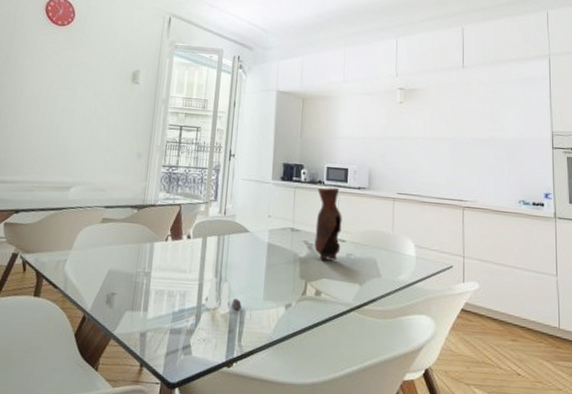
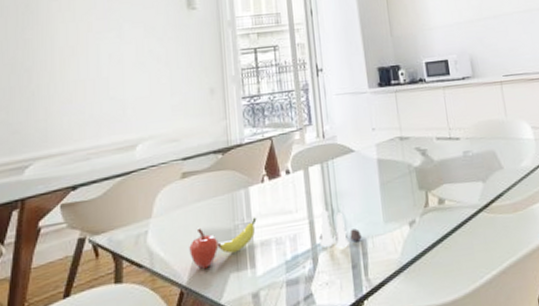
fruit: none [96,267,156,302] -> present [189,217,257,269]
vase: present [314,187,342,260] -> none [420,82,456,165]

